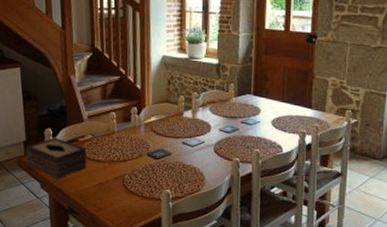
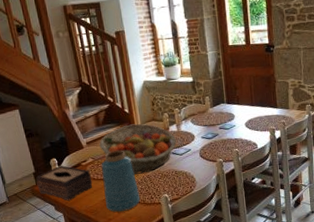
vase: none [98,130,139,203] -> present [101,150,141,213]
fruit basket: none [102,102,189,161] -> present [99,123,177,174]

